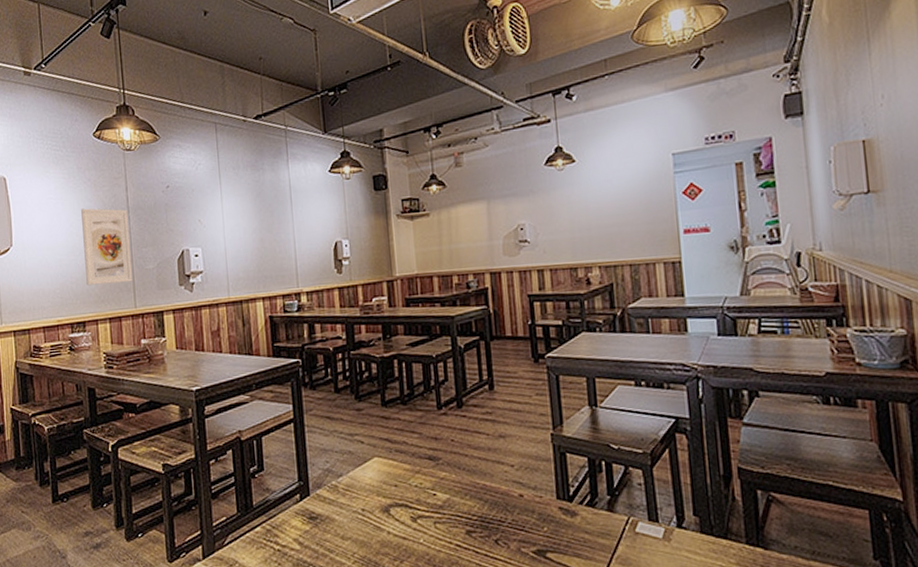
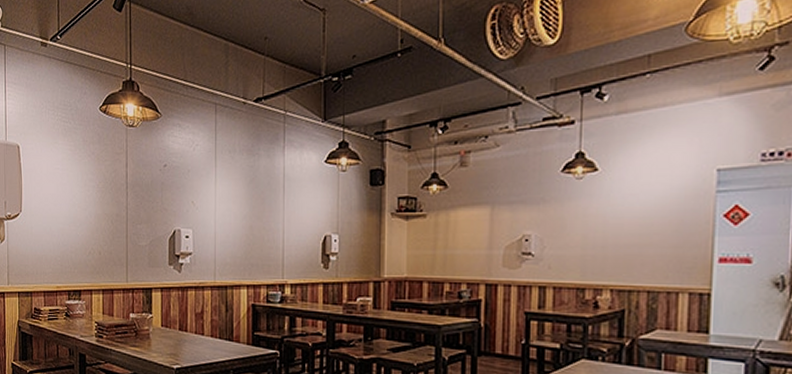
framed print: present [81,208,132,286] -> none [84,181,126,257]

